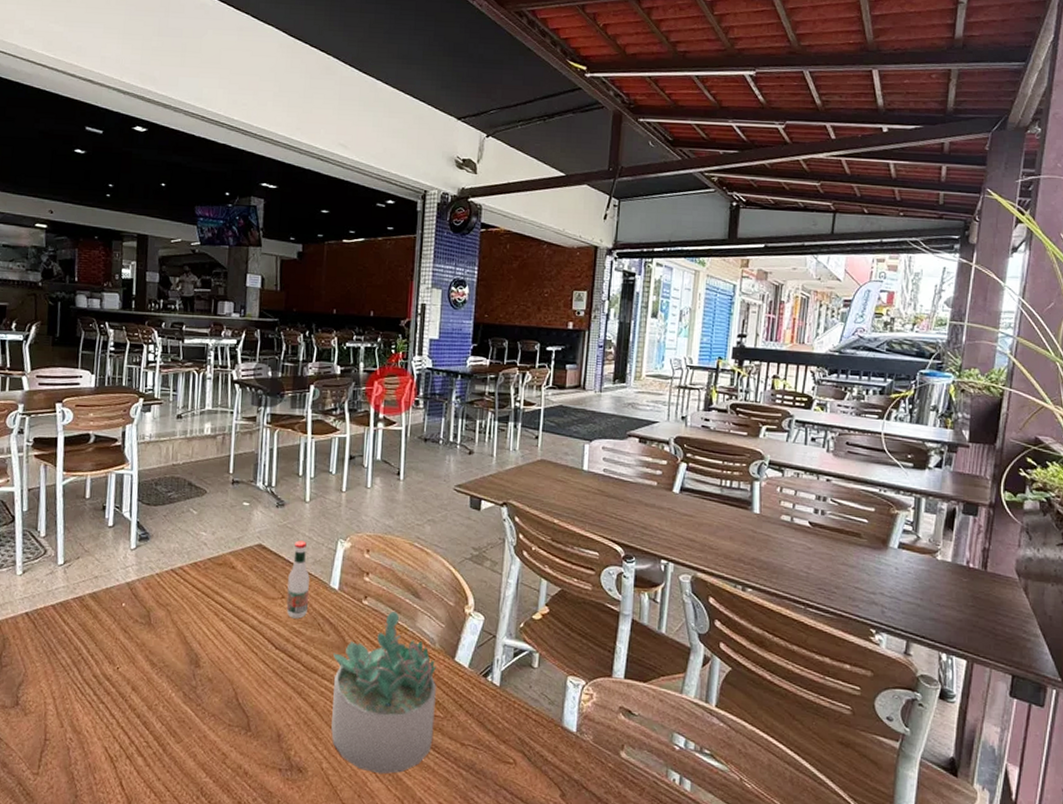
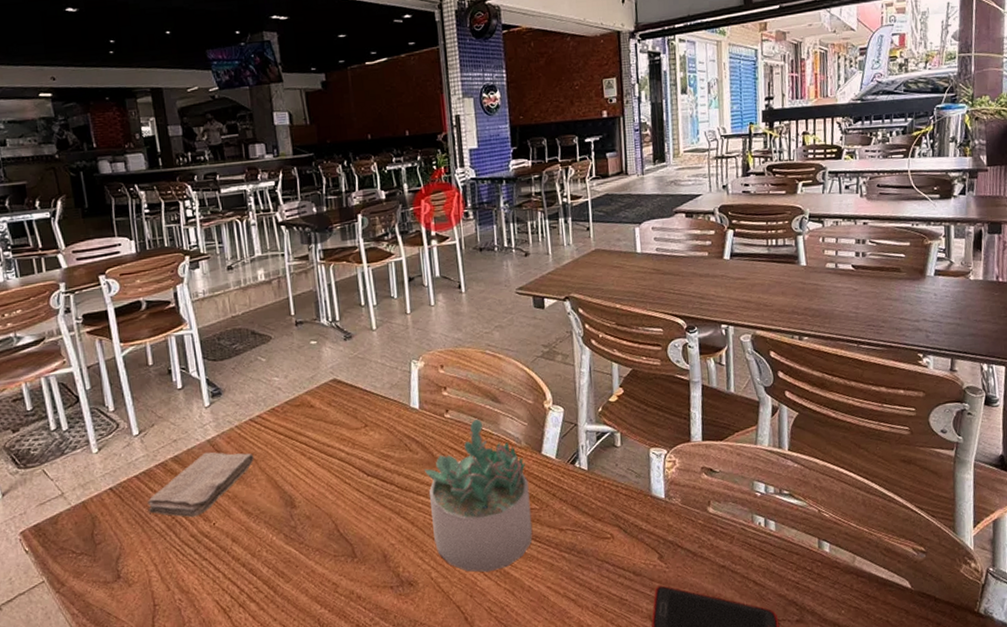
washcloth: none [57,594,169,657] -> present [147,452,254,517]
tabasco sauce: present [286,540,310,619] -> none [368,368,393,444]

